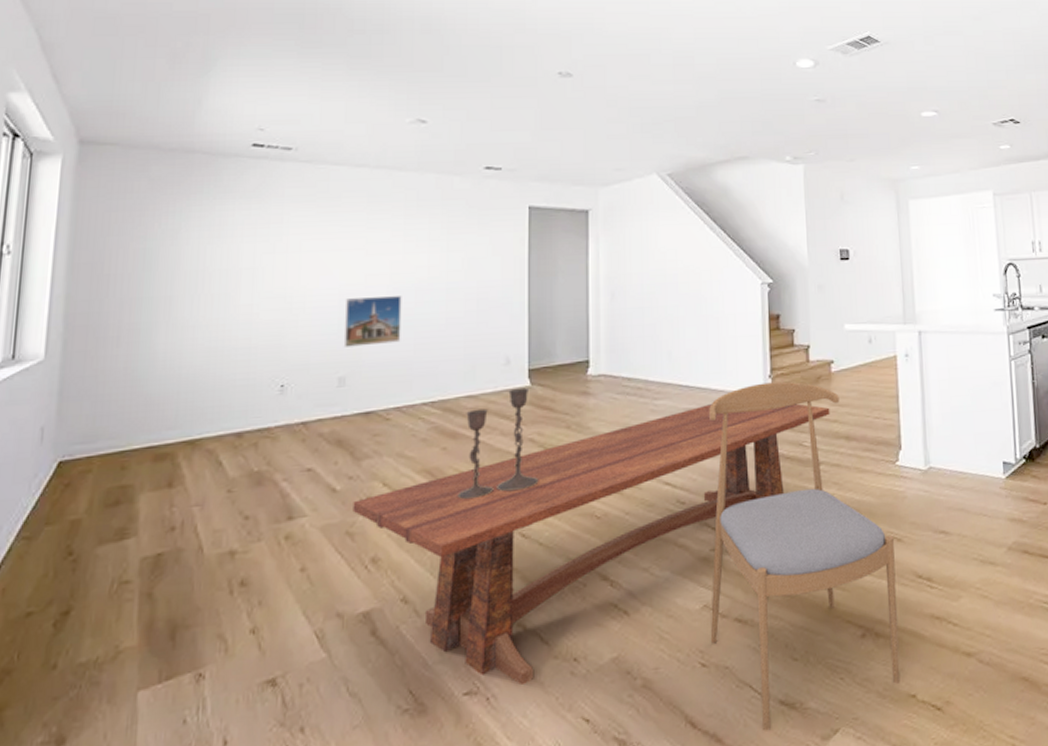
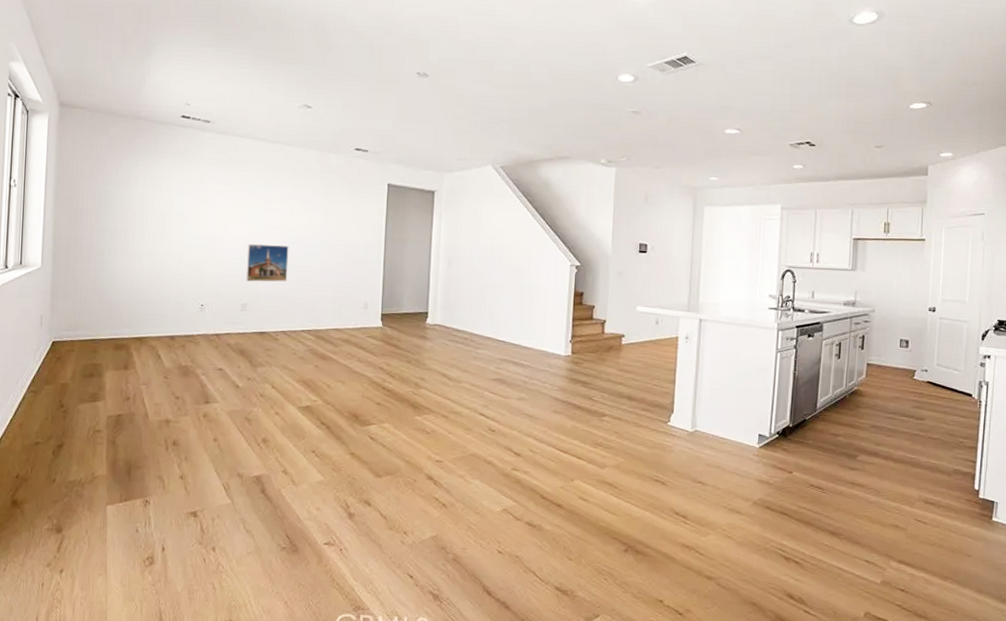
dining table: present [353,403,830,684] -> none [250,358,618,544]
candlestick: present [457,387,539,500] -> none [325,327,385,407]
dining chair: present [709,381,901,732] -> none [506,346,659,607]

